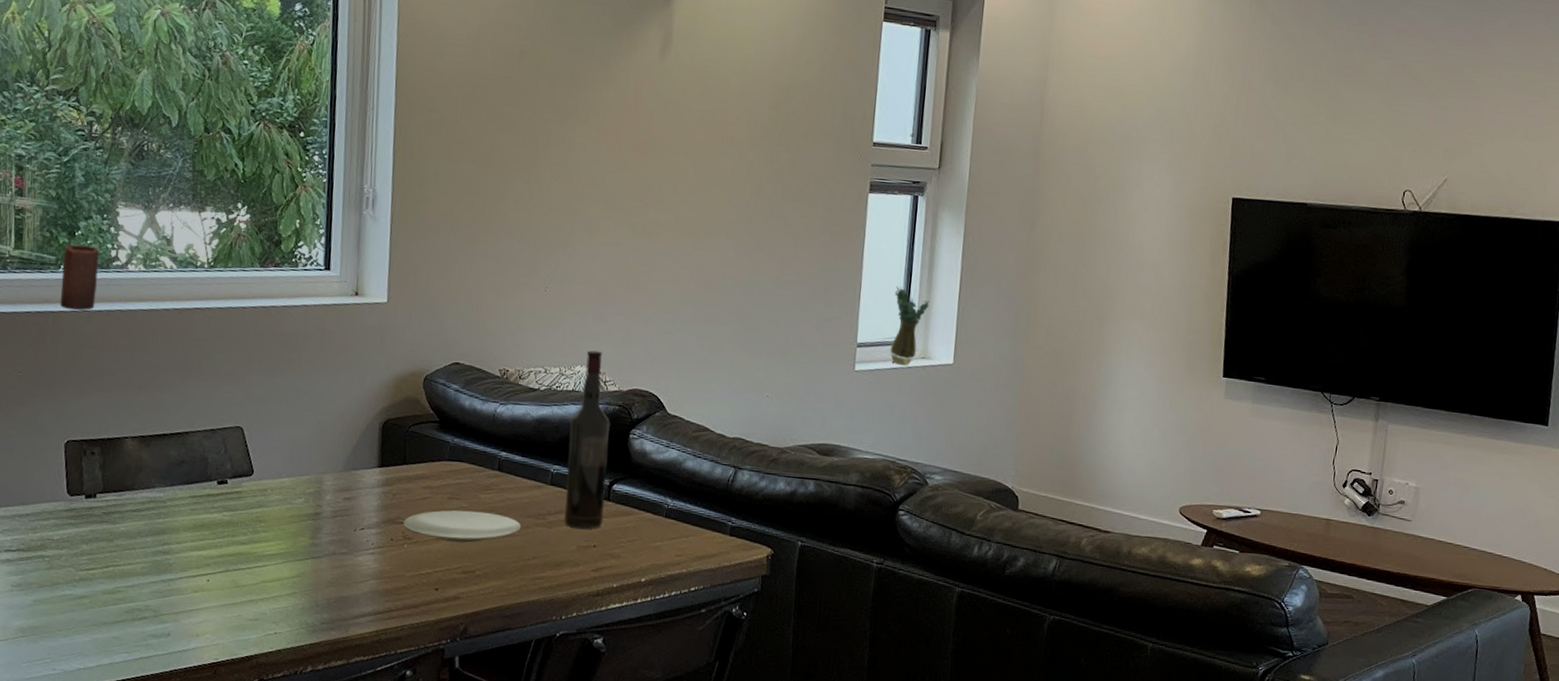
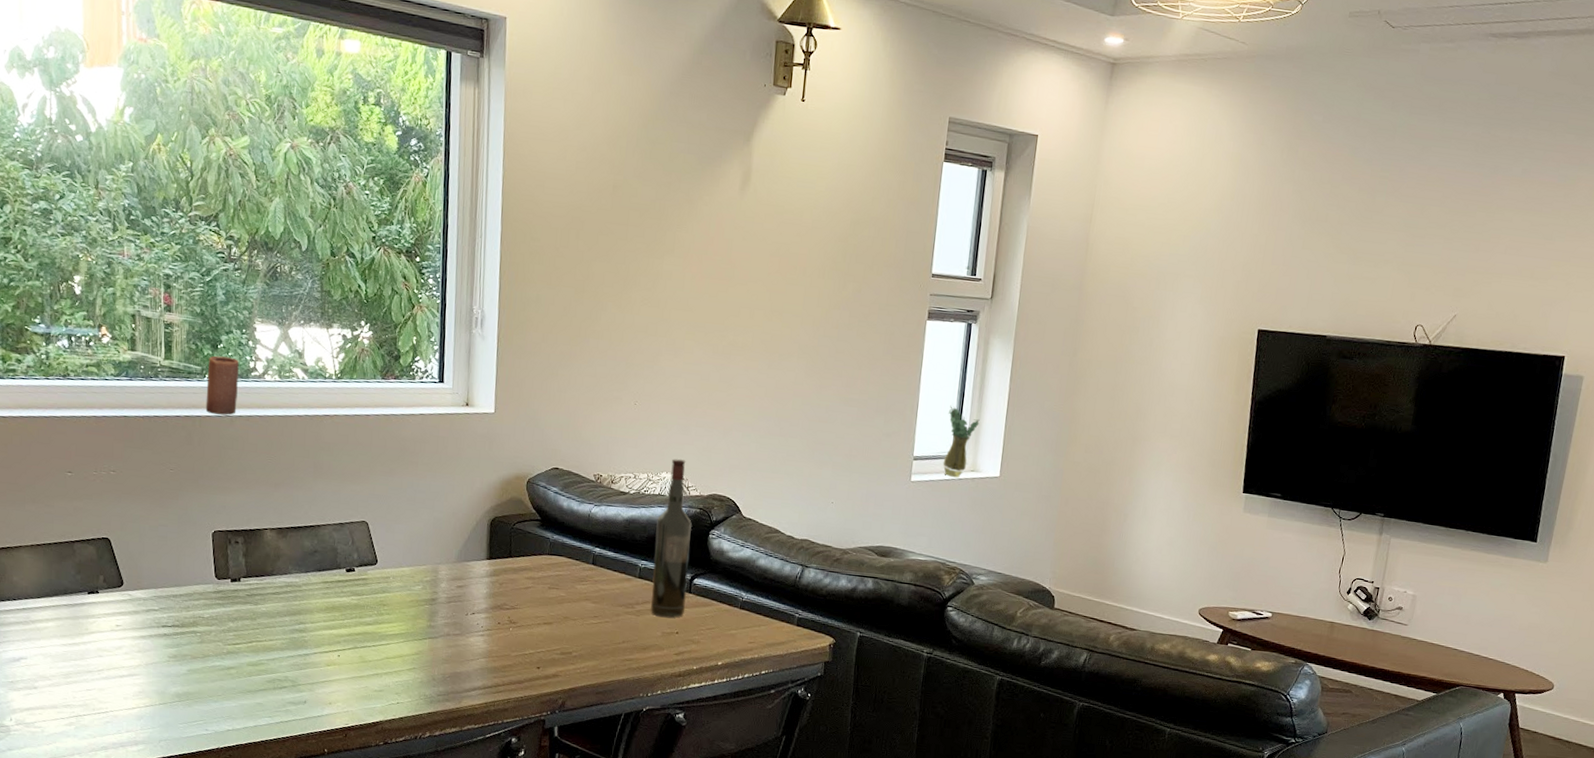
plate: present [403,510,521,543] -> none [508,598,612,628]

